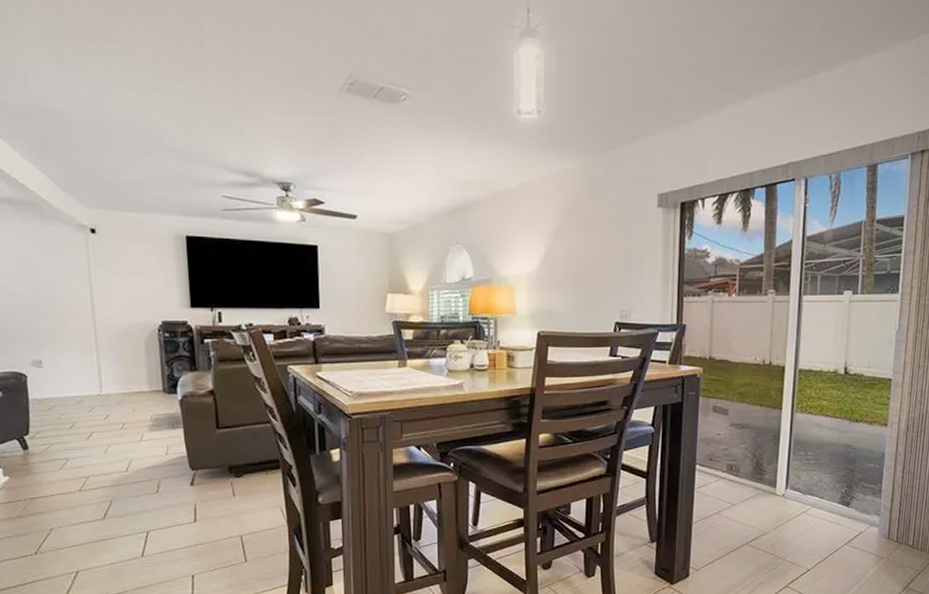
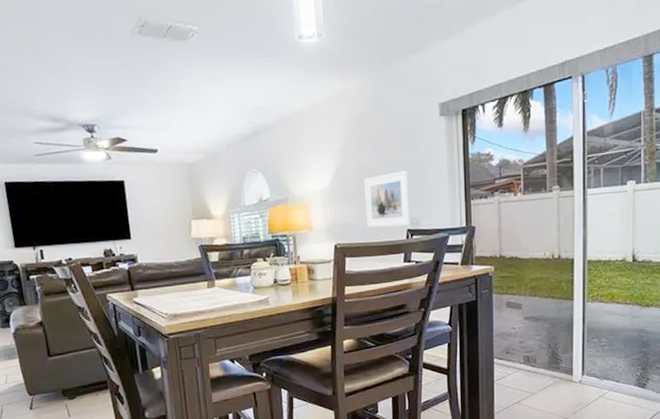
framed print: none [573,260,621,318] -> present [364,170,410,228]

